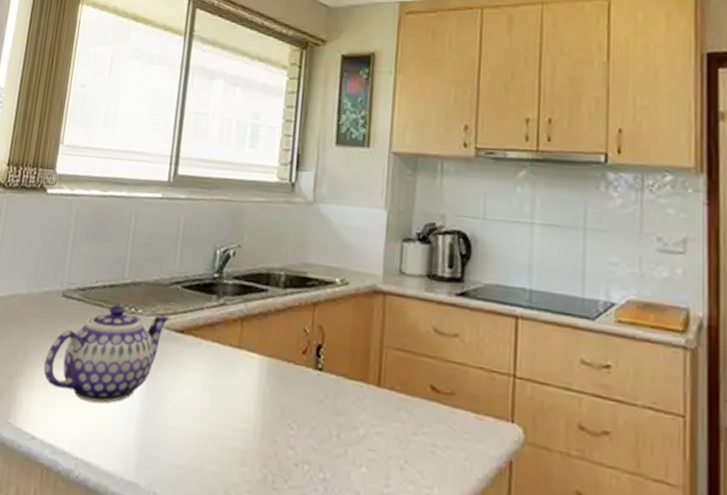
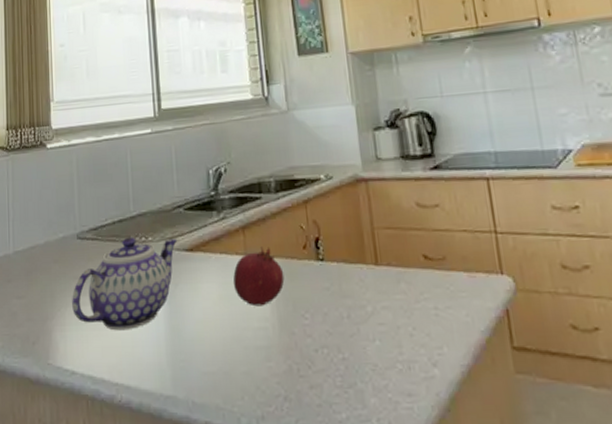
fruit: none [220,343,277,407] -> present [233,247,285,307]

